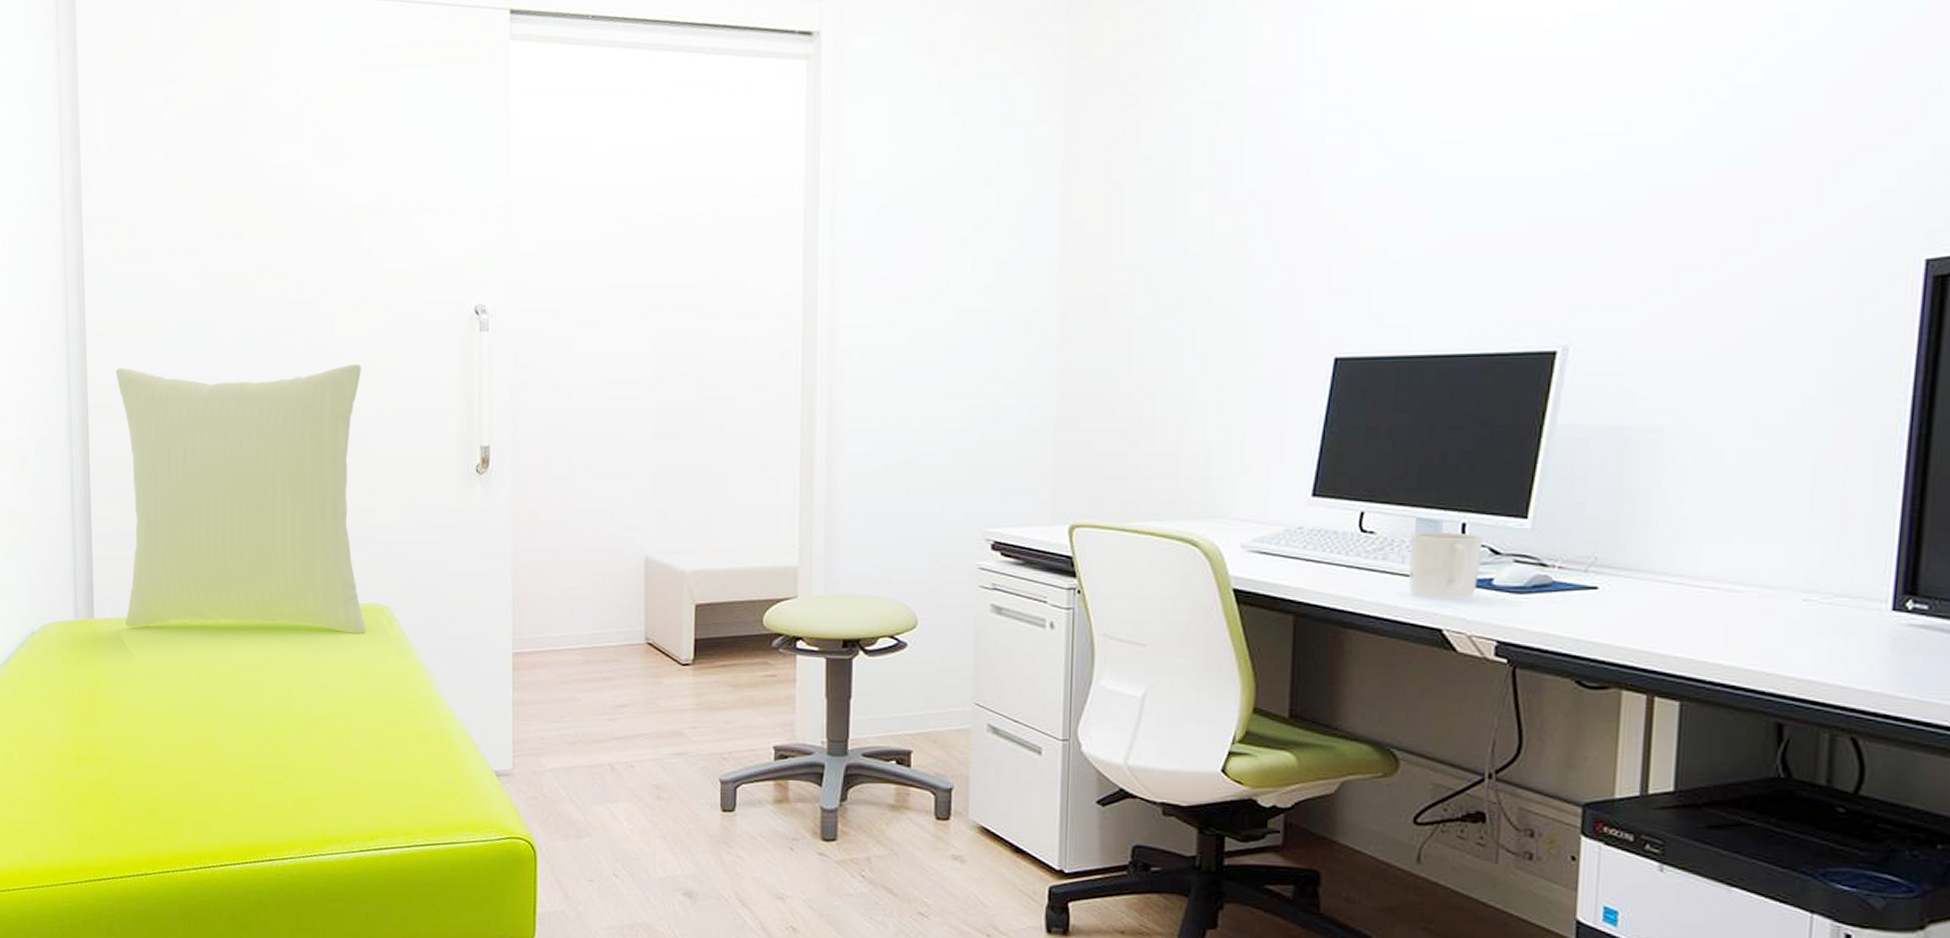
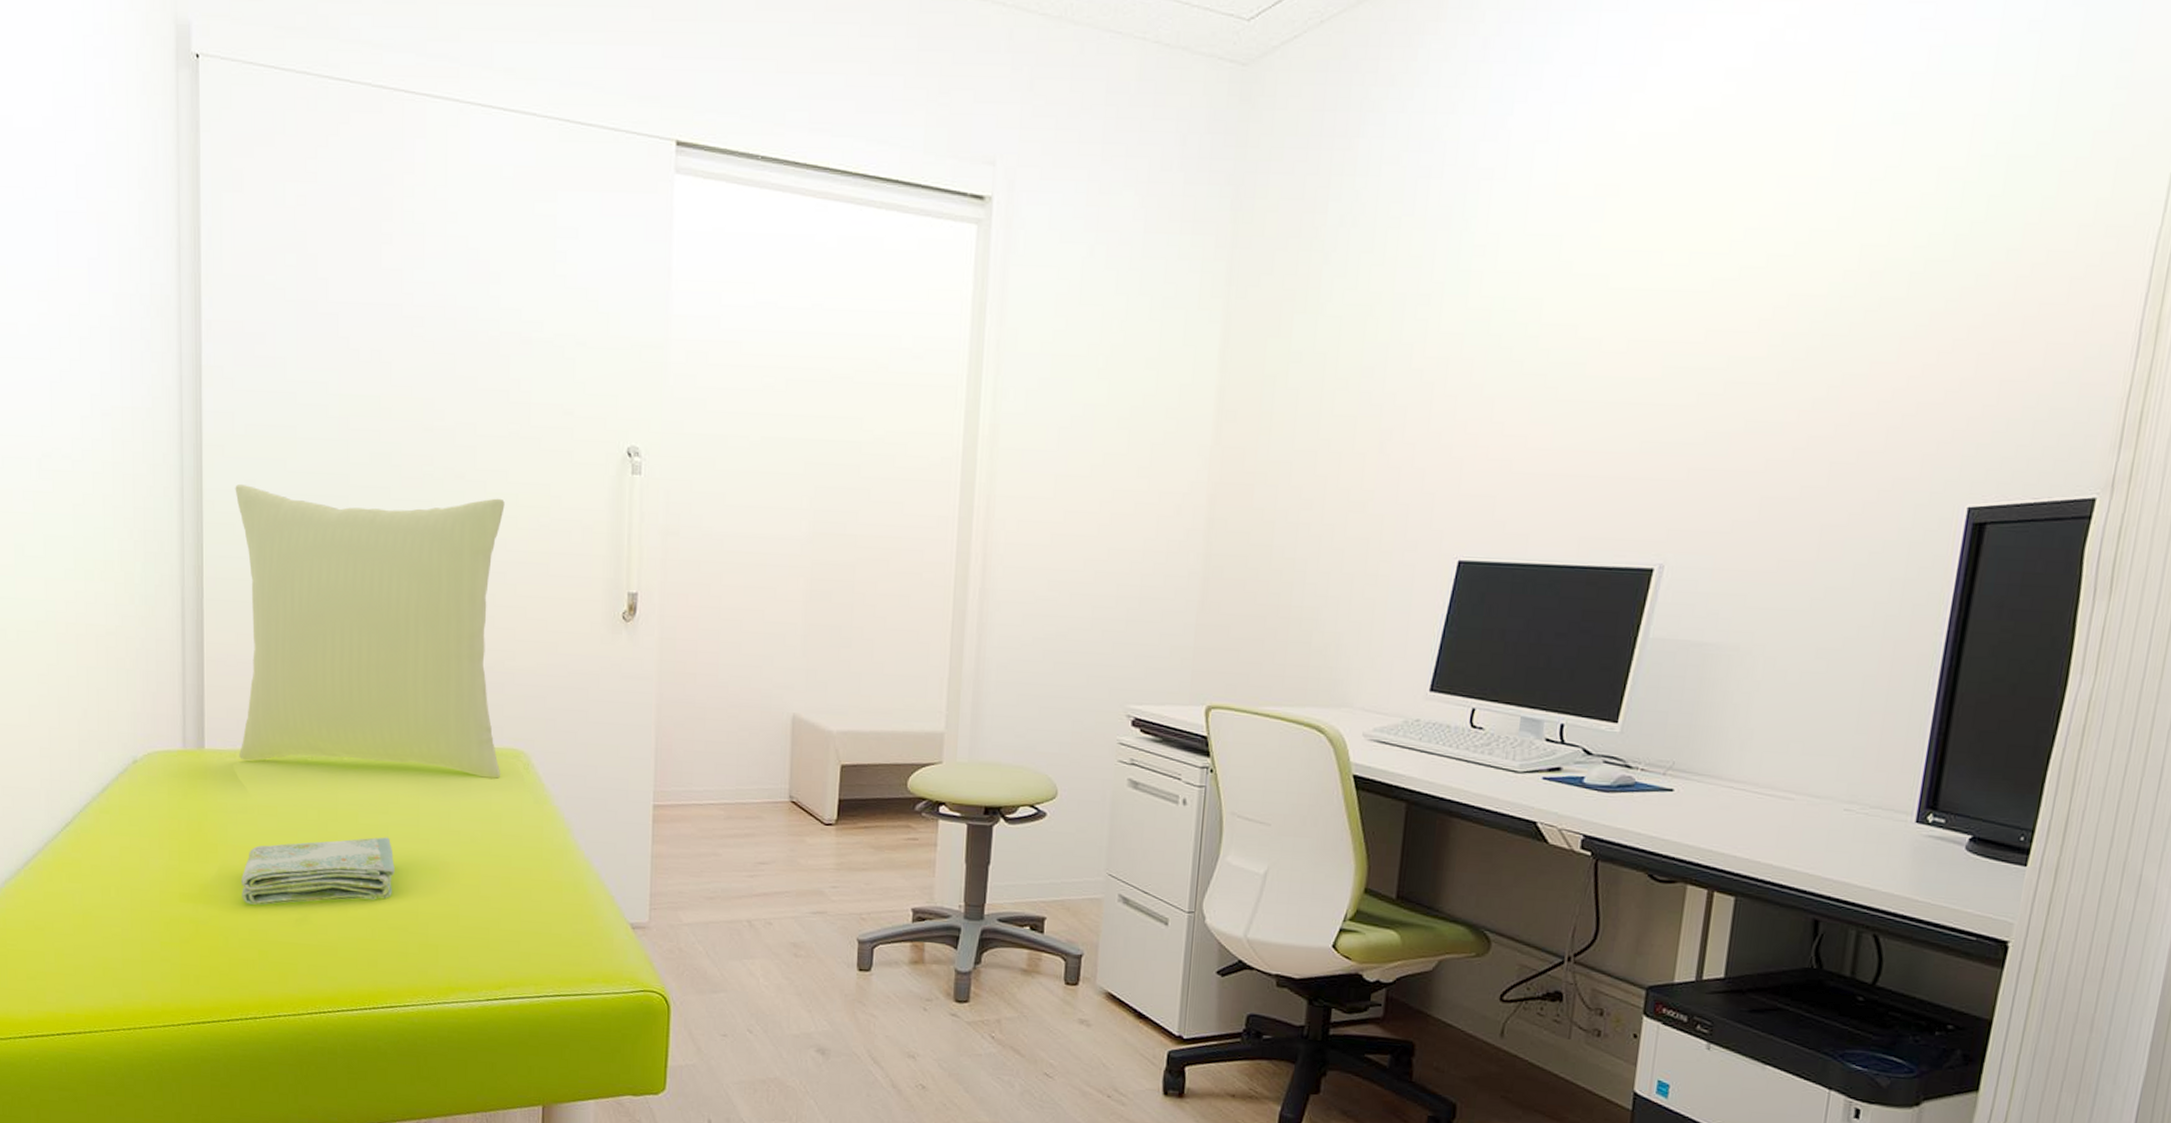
towel: none [129,695,270,765] -> present [240,837,395,905]
mug: present [1409,532,1483,600] -> none [1510,730,1578,796]

